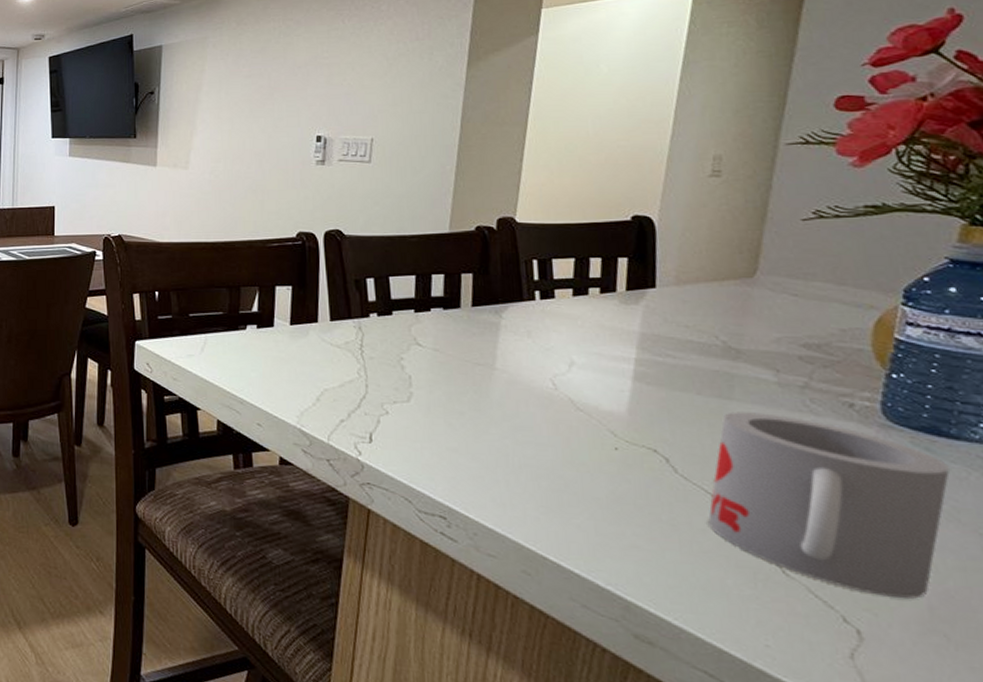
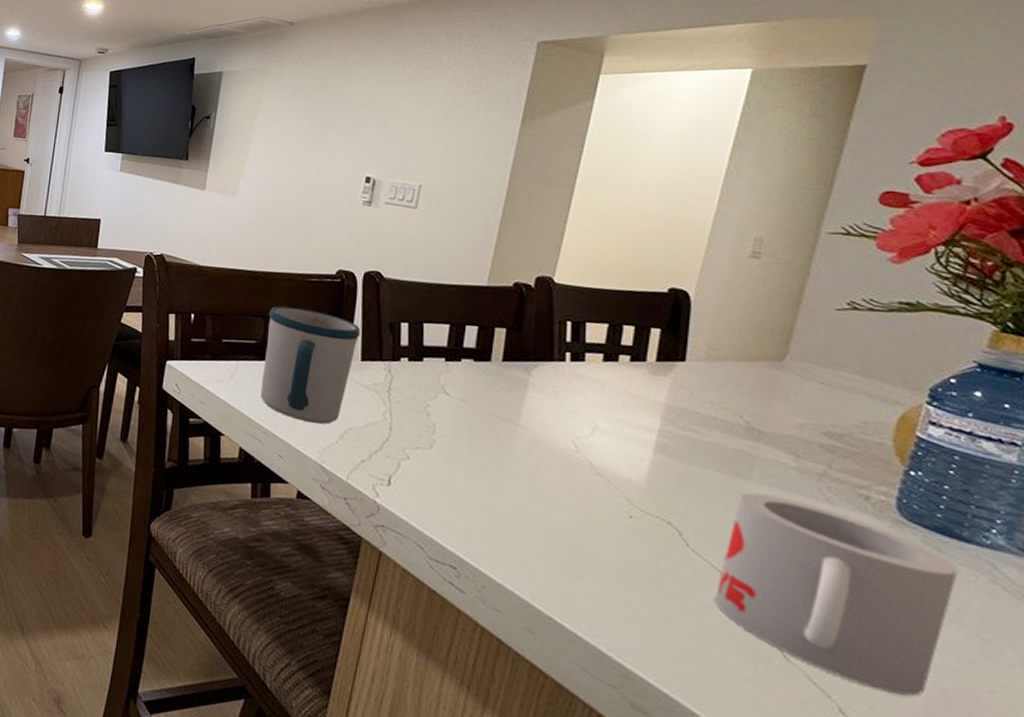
mug: none [232,275,327,389] -> present [260,306,361,425]

